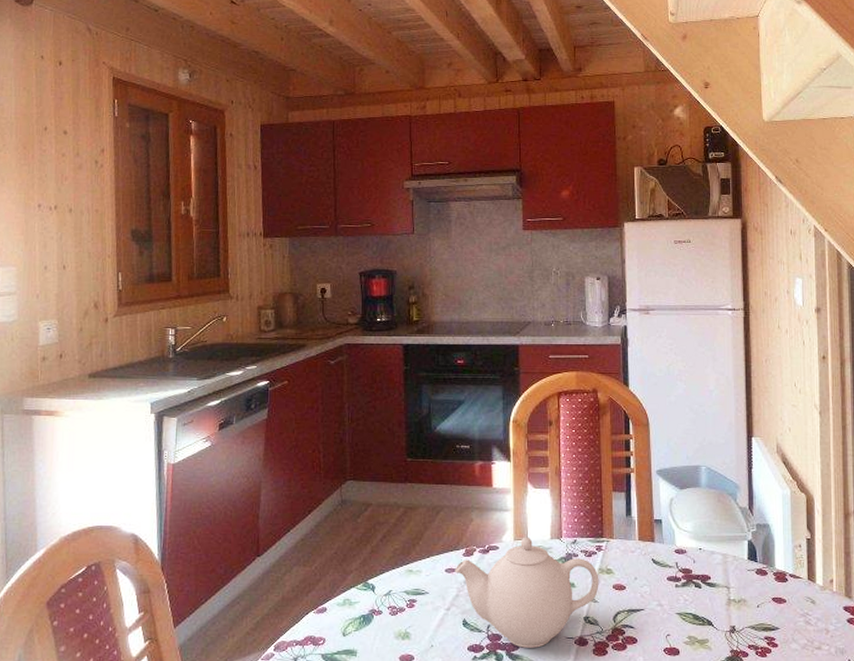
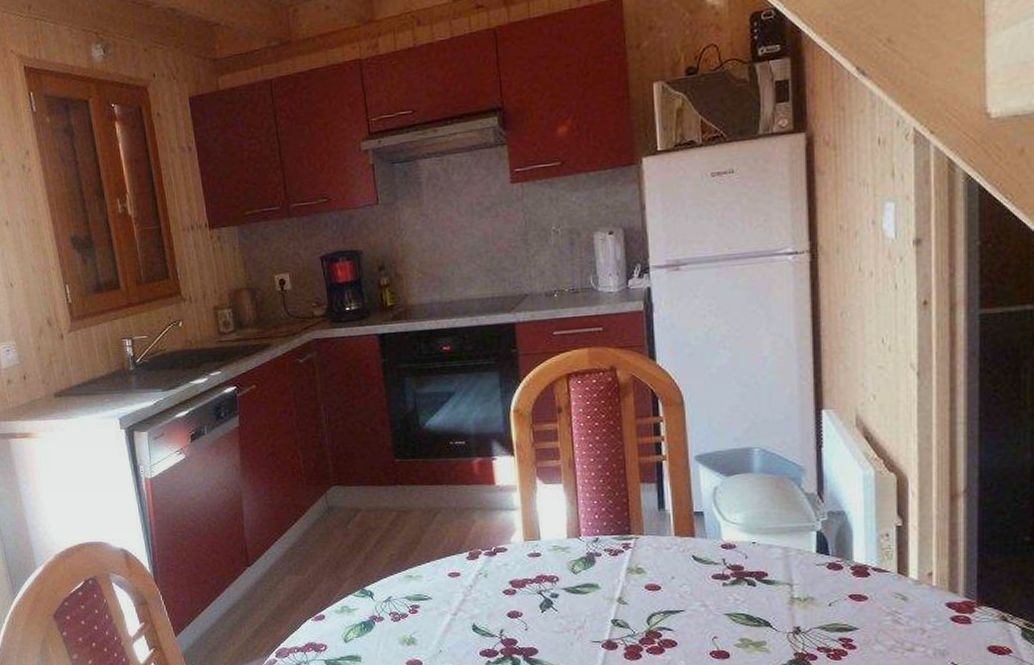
teapot: present [455,537,599,648] -> none [459,536,628,652]

